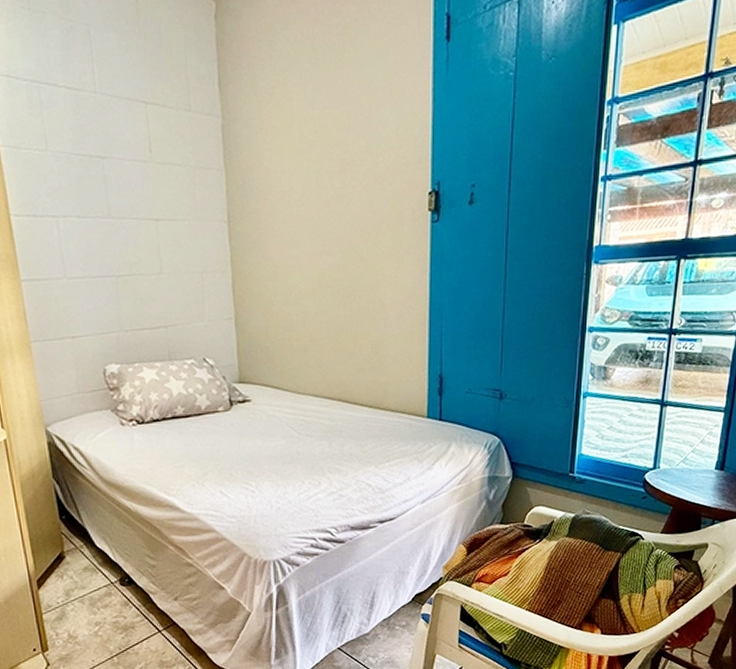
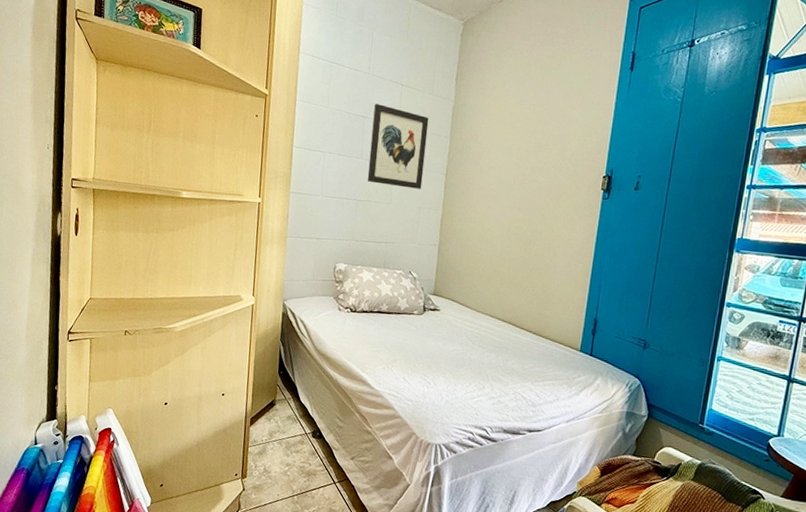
wall art: none [113,135,199,250] -> present [367,104,429,189]

